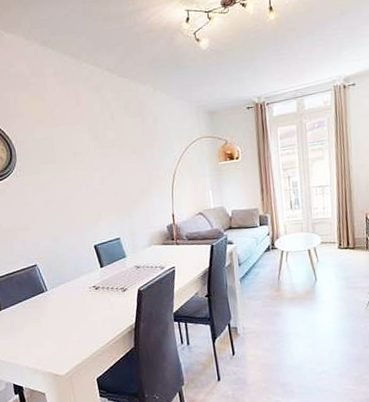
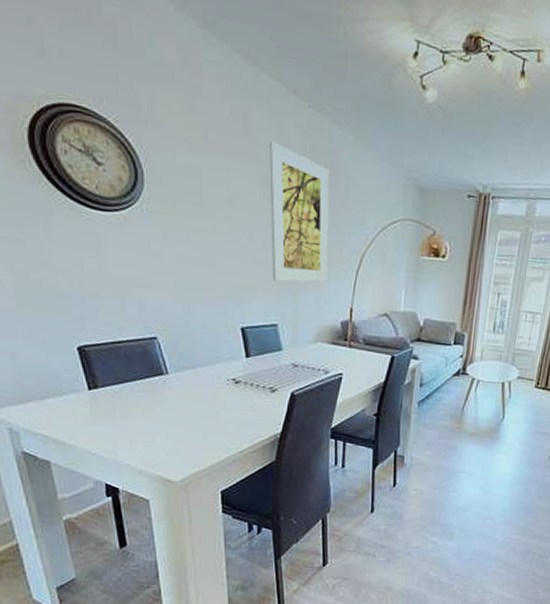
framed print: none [95,106,151,206] -> present [269,140,329,283]

